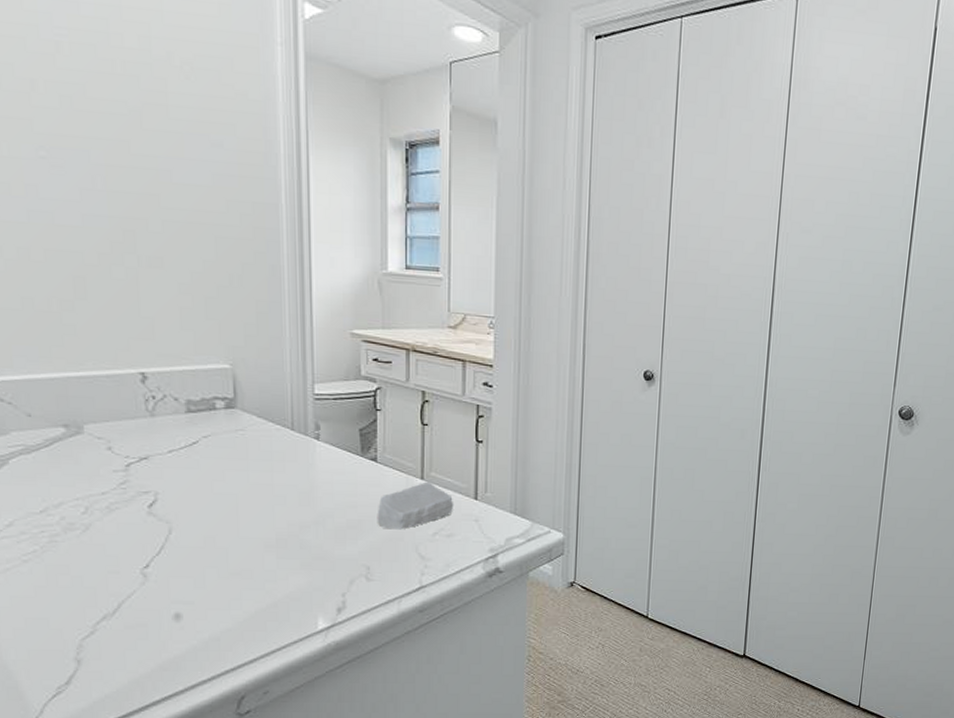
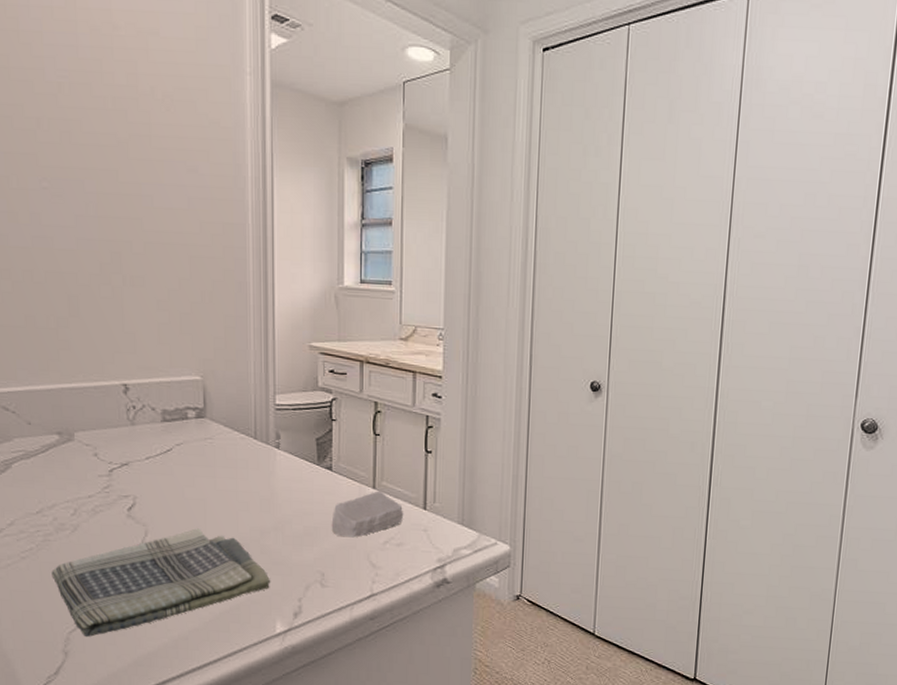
dish towel: none [59,524,311,642] -> present [51,528,270,637]

